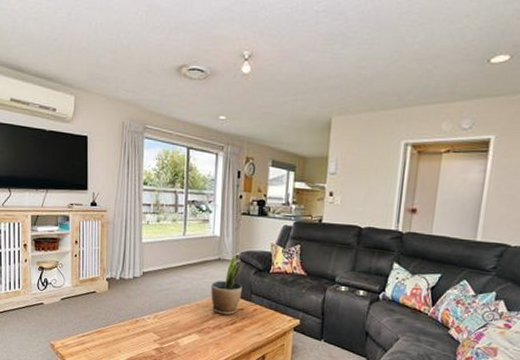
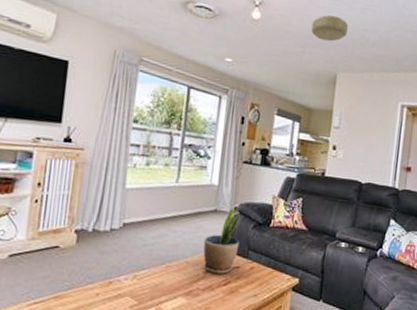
ceiling light: none [303,56,343,85] -> present [311,15,349,42]

